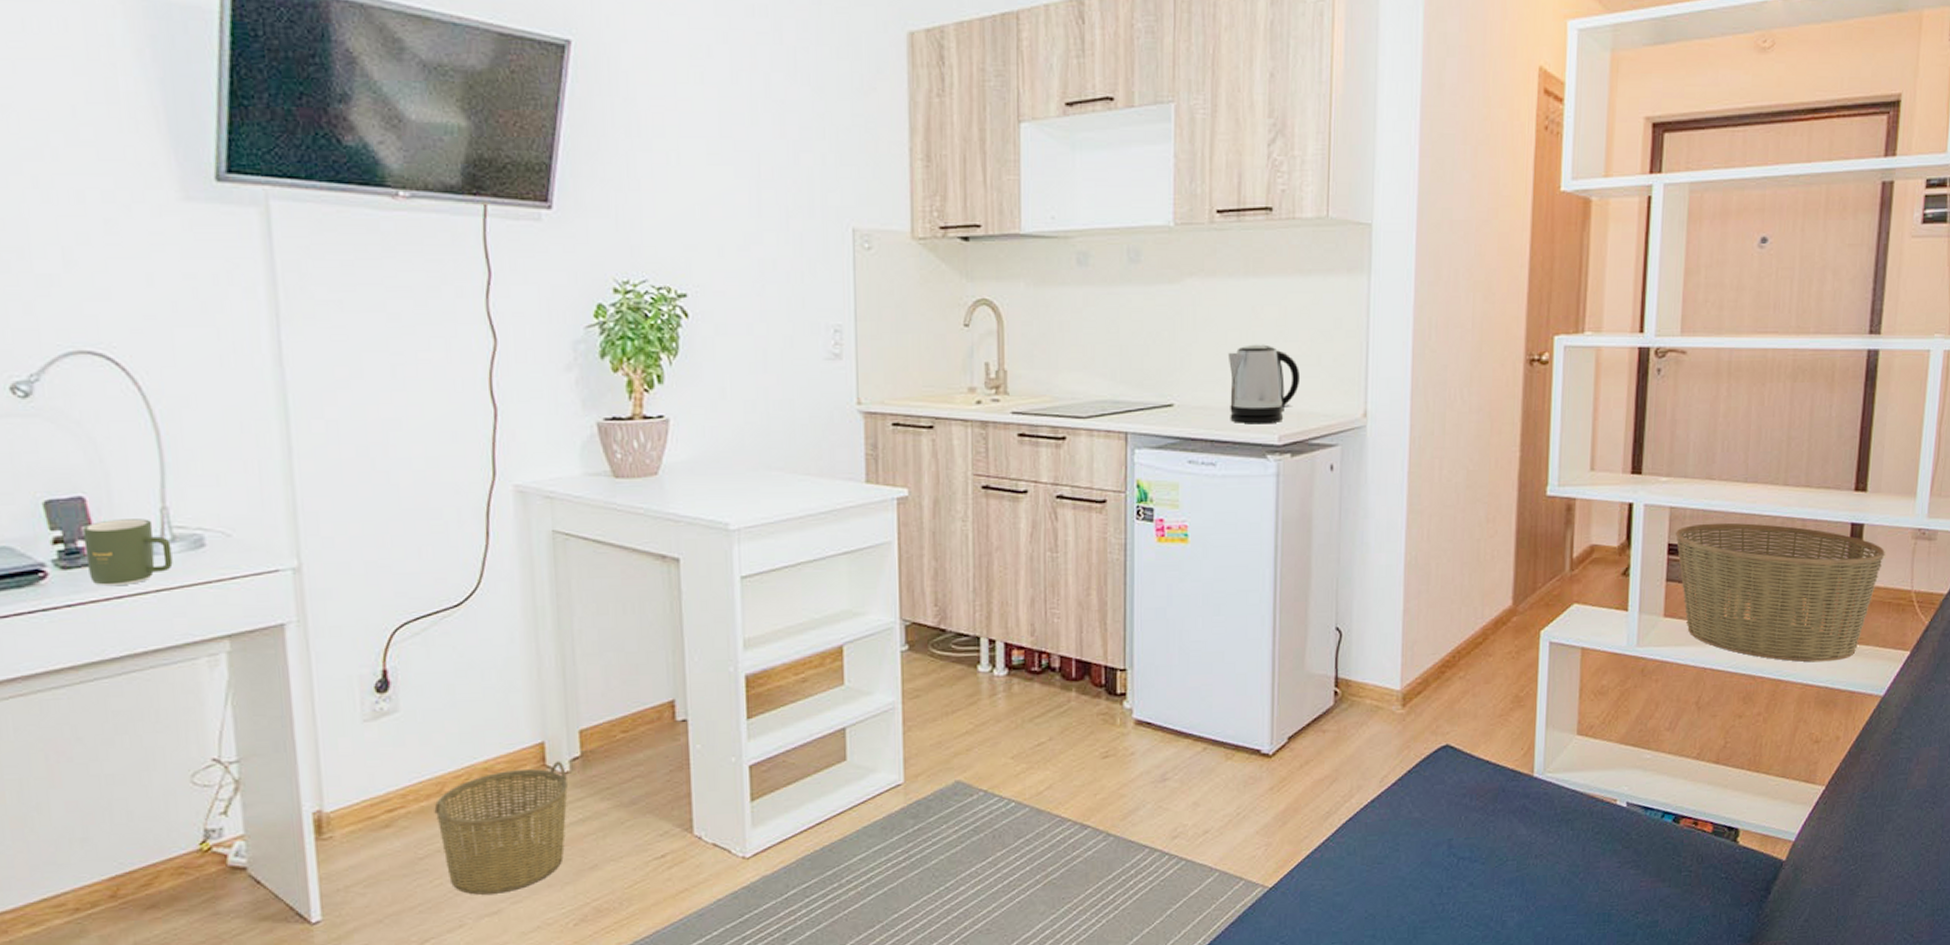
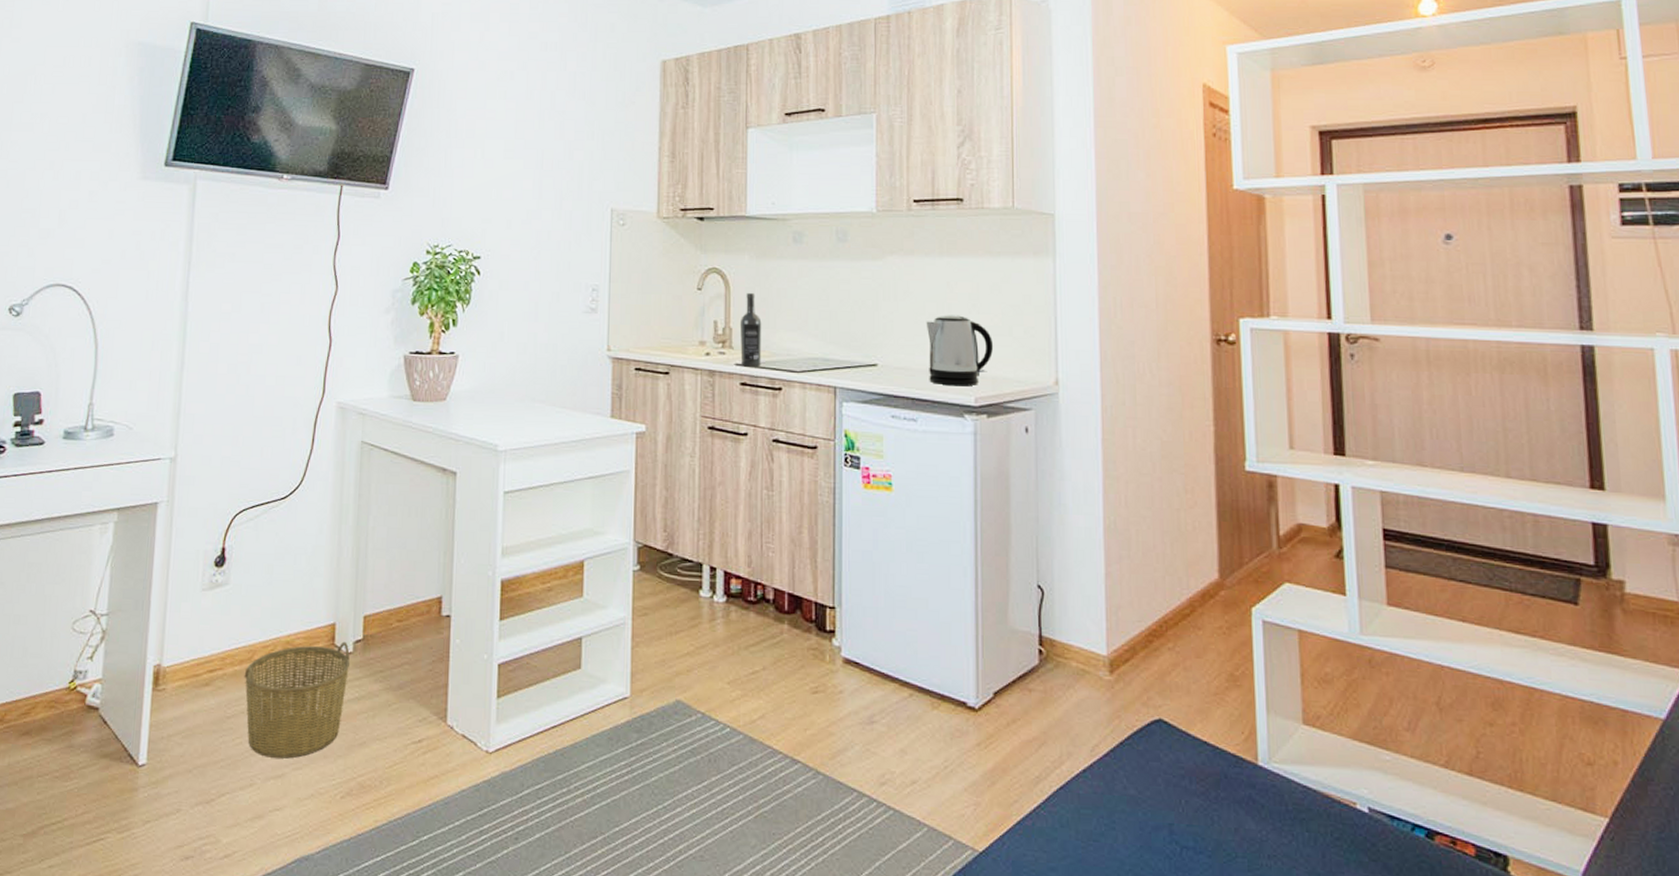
mug: present [82,519,173,587] -> none [33,410,91,463]
wine bottle: none [1015,327,1042,415] -> present [739,292,762,367]
basket: present [1676,522,1885,662] -> none [1390,510,1639,673]

